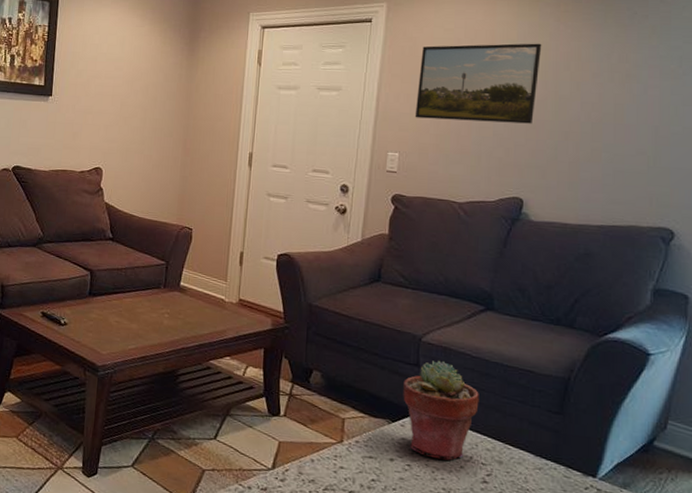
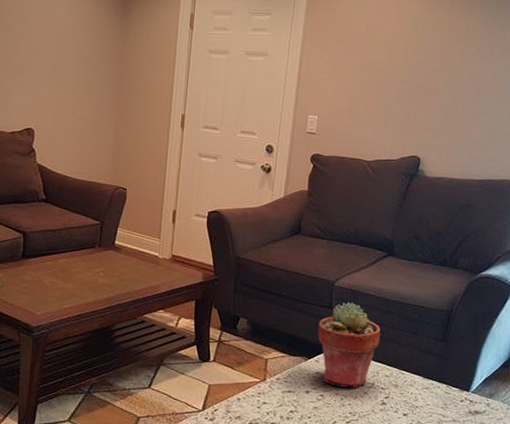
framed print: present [415,43,542,124] -> none [332,16,439,91]

